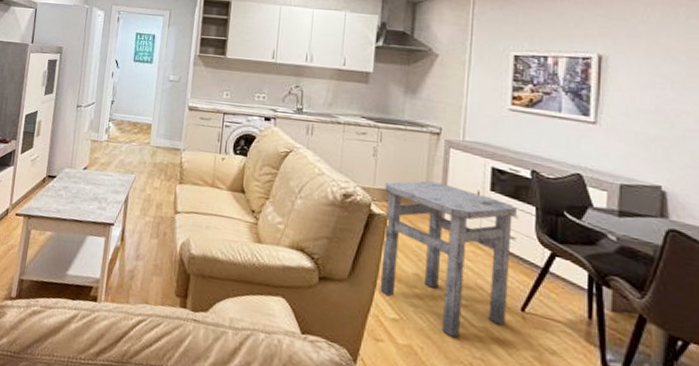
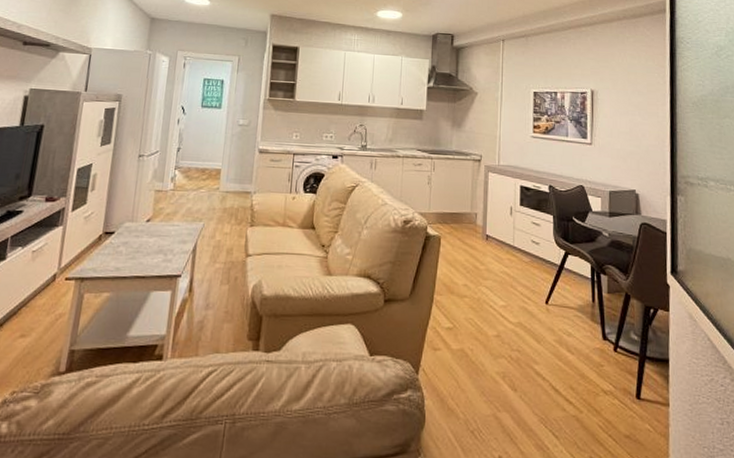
side table: present [379,181,518,338] -> none [436,202,541,337]

